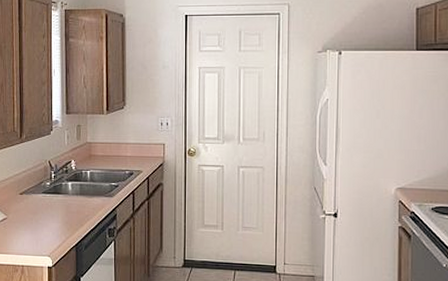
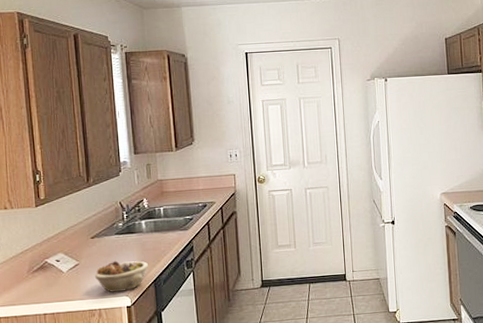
succulent planter: none [20,219,71,251] -> present [94,260,148,292]

